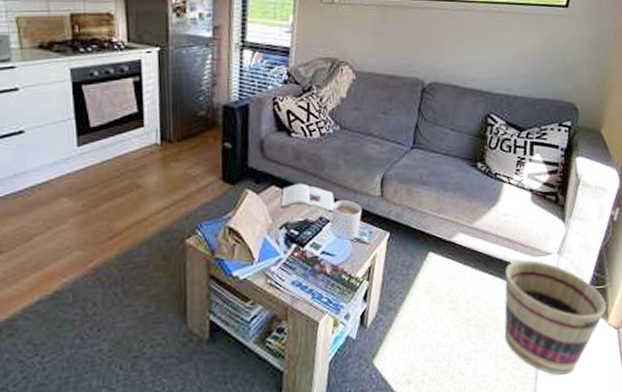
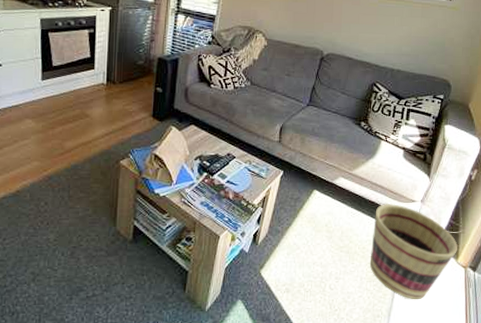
magazine: present [281,183,335,212] -> none [197,125,241,150]
mug: present [331,199,362,240] -> none [236,141,263,174]

